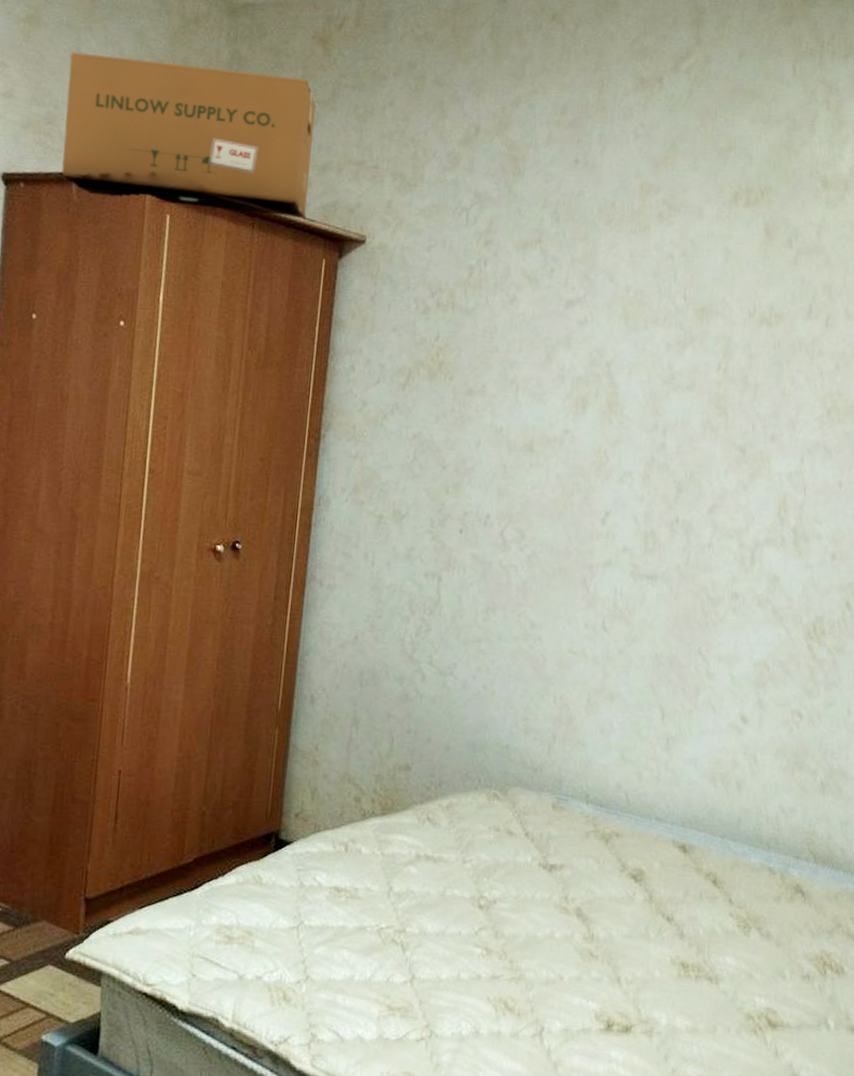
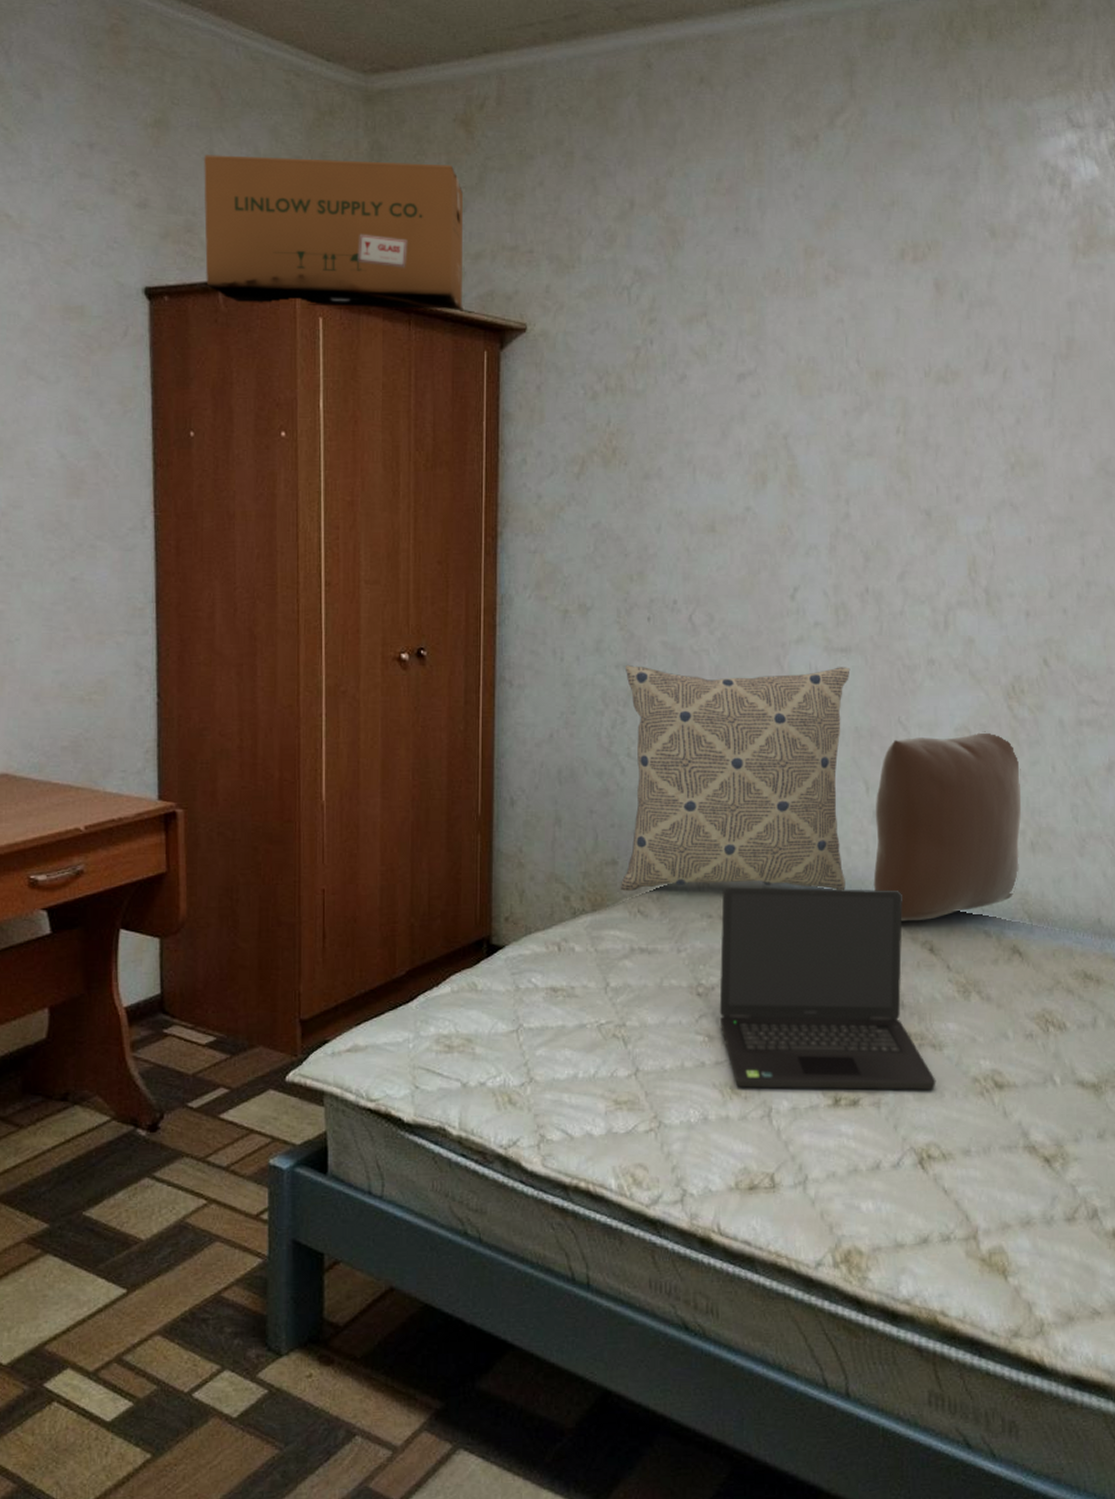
pillow: none [411,575,655,815] -> present [620,665,851,892]
laptop: none [498,801,710,1023] -> present [719,886,936,1091]
pillow: none [661,668,817,852] -> present [873,731,1022,922]

